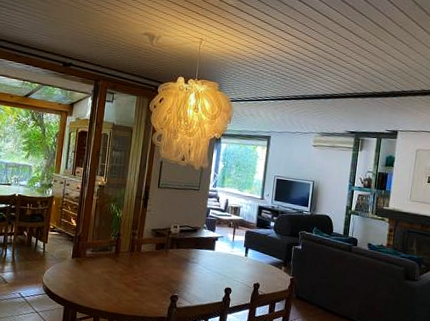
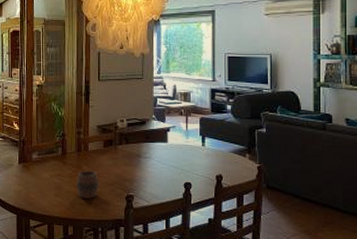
cup: none [125,269,148,297] -> present [76,170,99,200]

